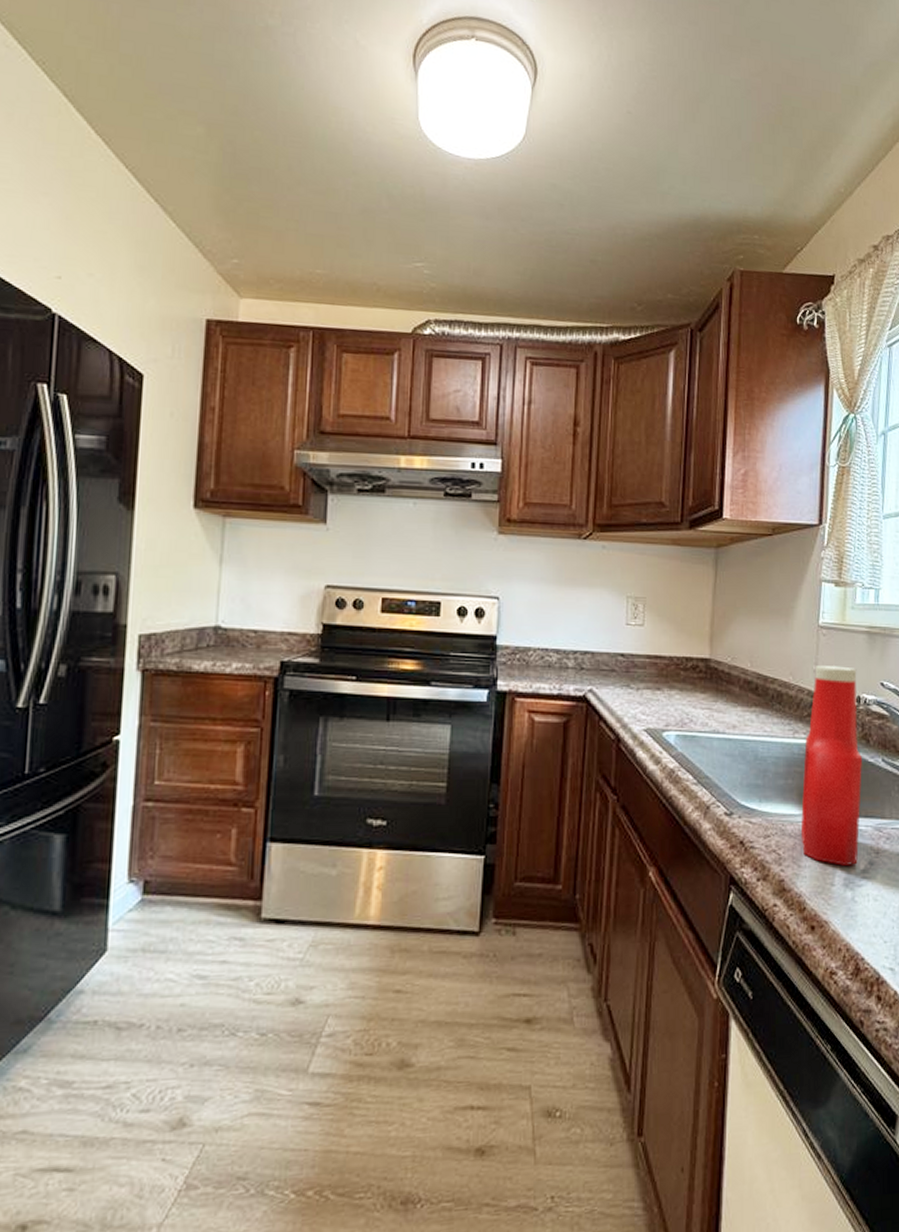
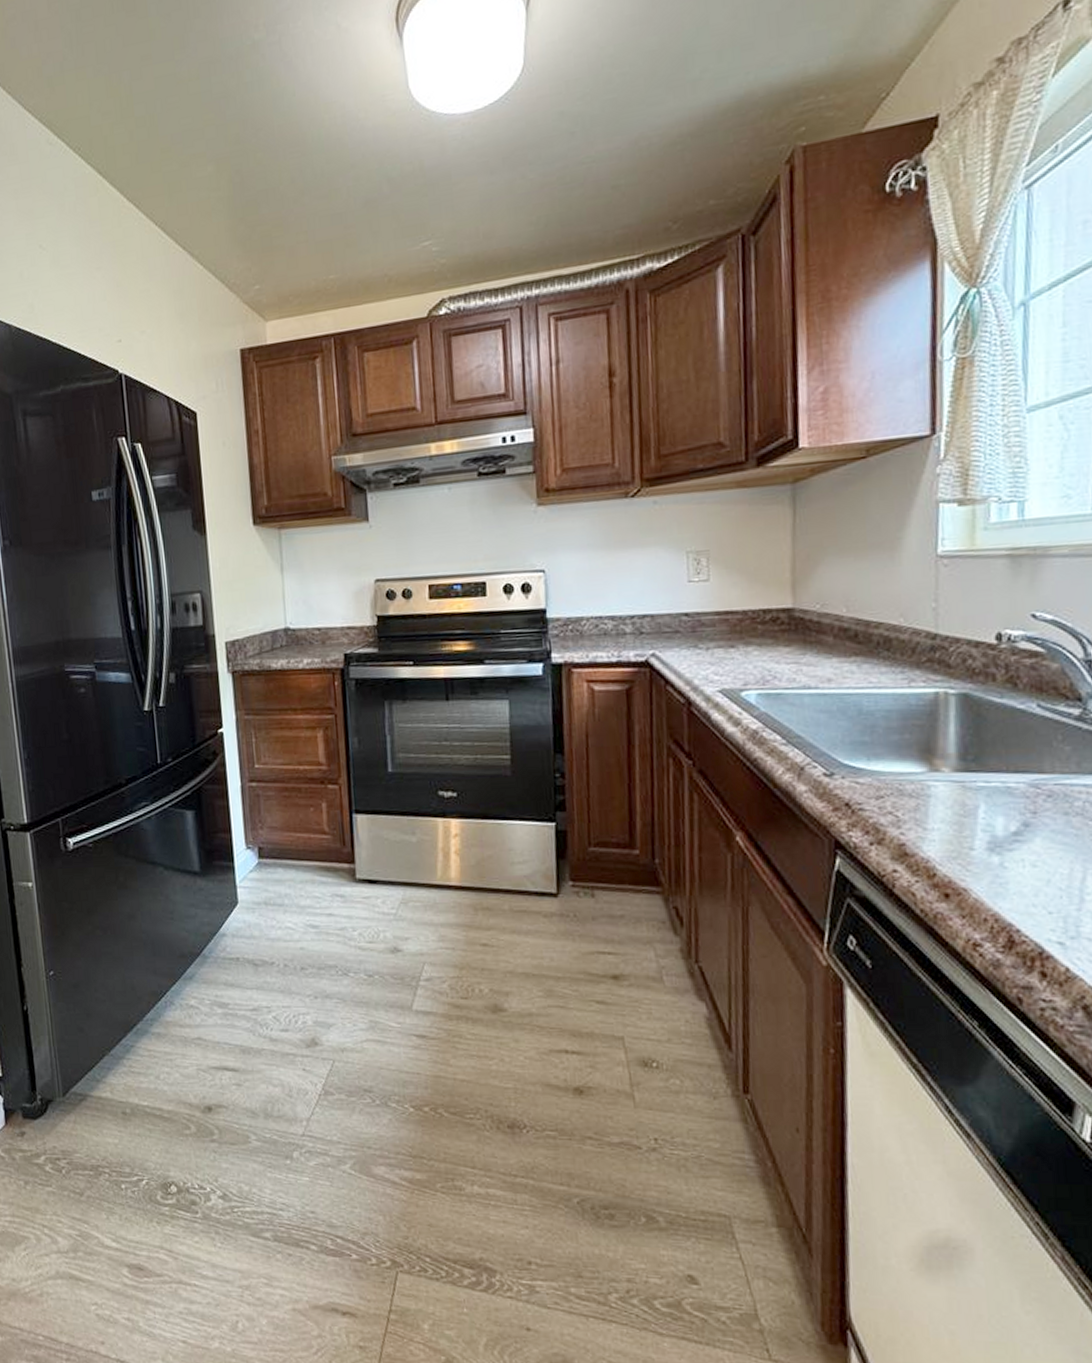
ketchup bottle: present [801,666,862,866] -> none [924,599,1008,828]

